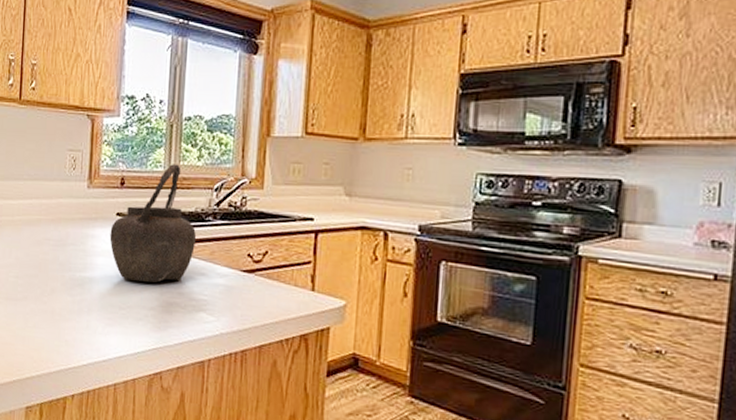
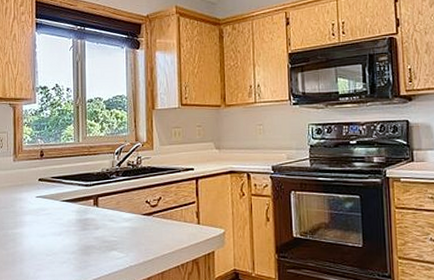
kettle: present [109,164,197,283] -> none [34,136,105,232]

